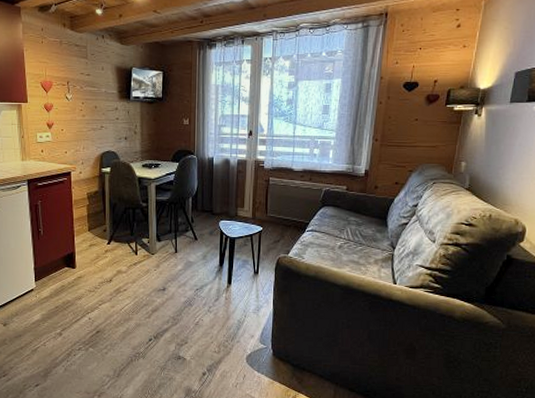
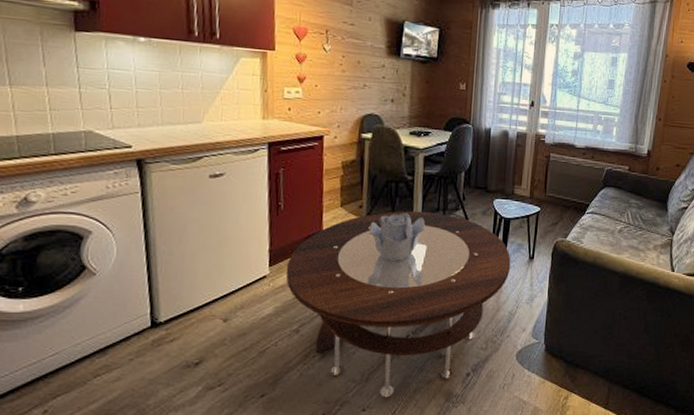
coffee table: none [48,233,238,391] -> present [285,210,511,398]
decorative bowl: none [112,235,161,276] -> present [368,213,426,261]

